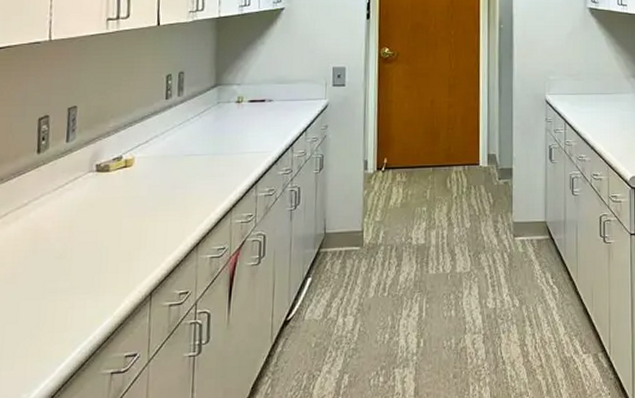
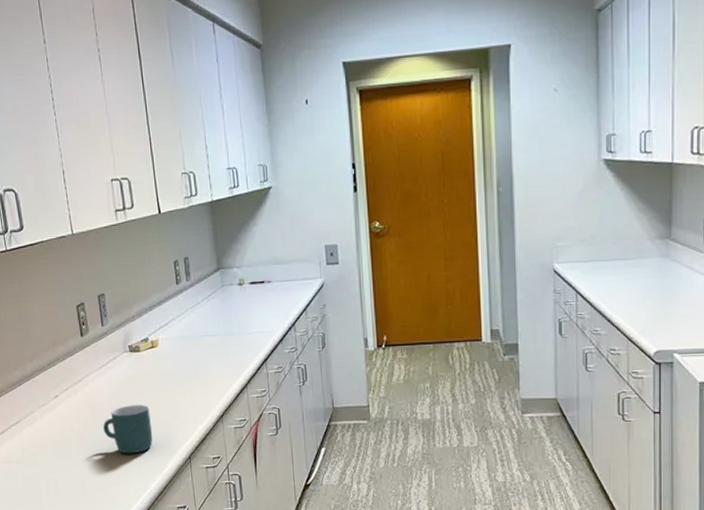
mug: none [45,232,110,293] -> present [103,405,153,454]

